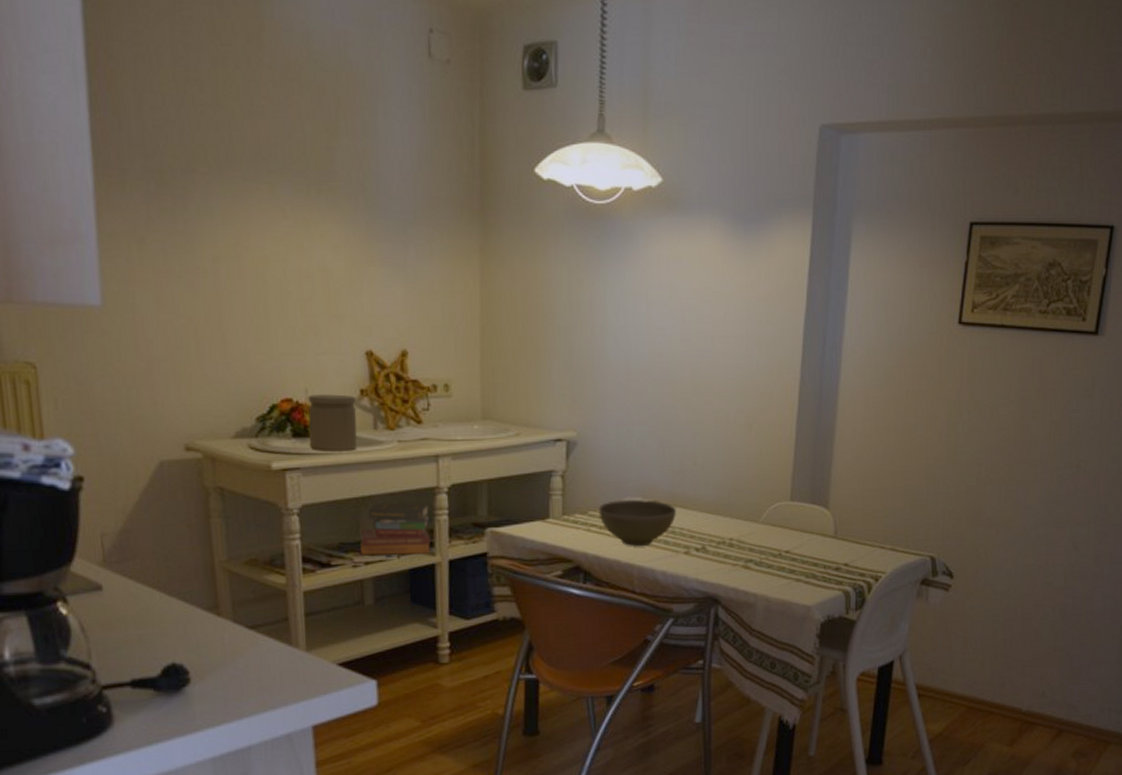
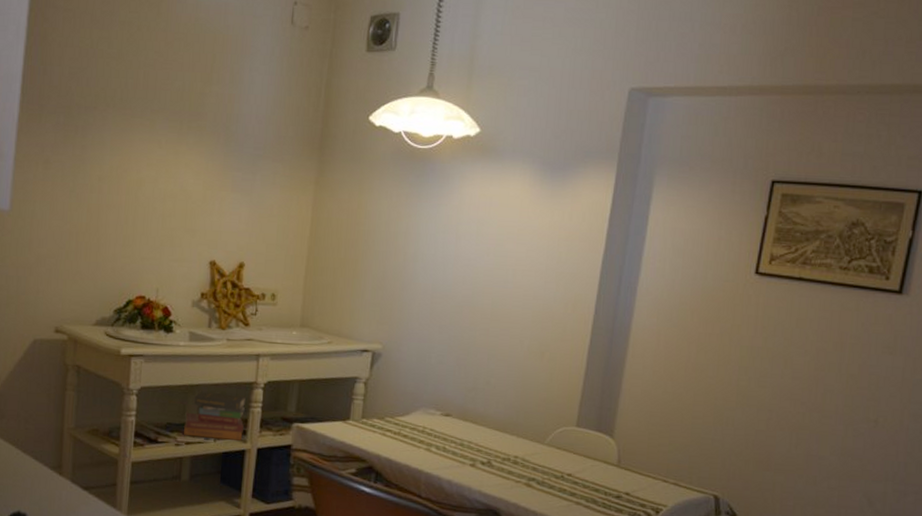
jar: present [307,394,358,453] -> none [153,294,197,346]
bowl: present [598,500,676,546] -> none [394,410,466,455]

